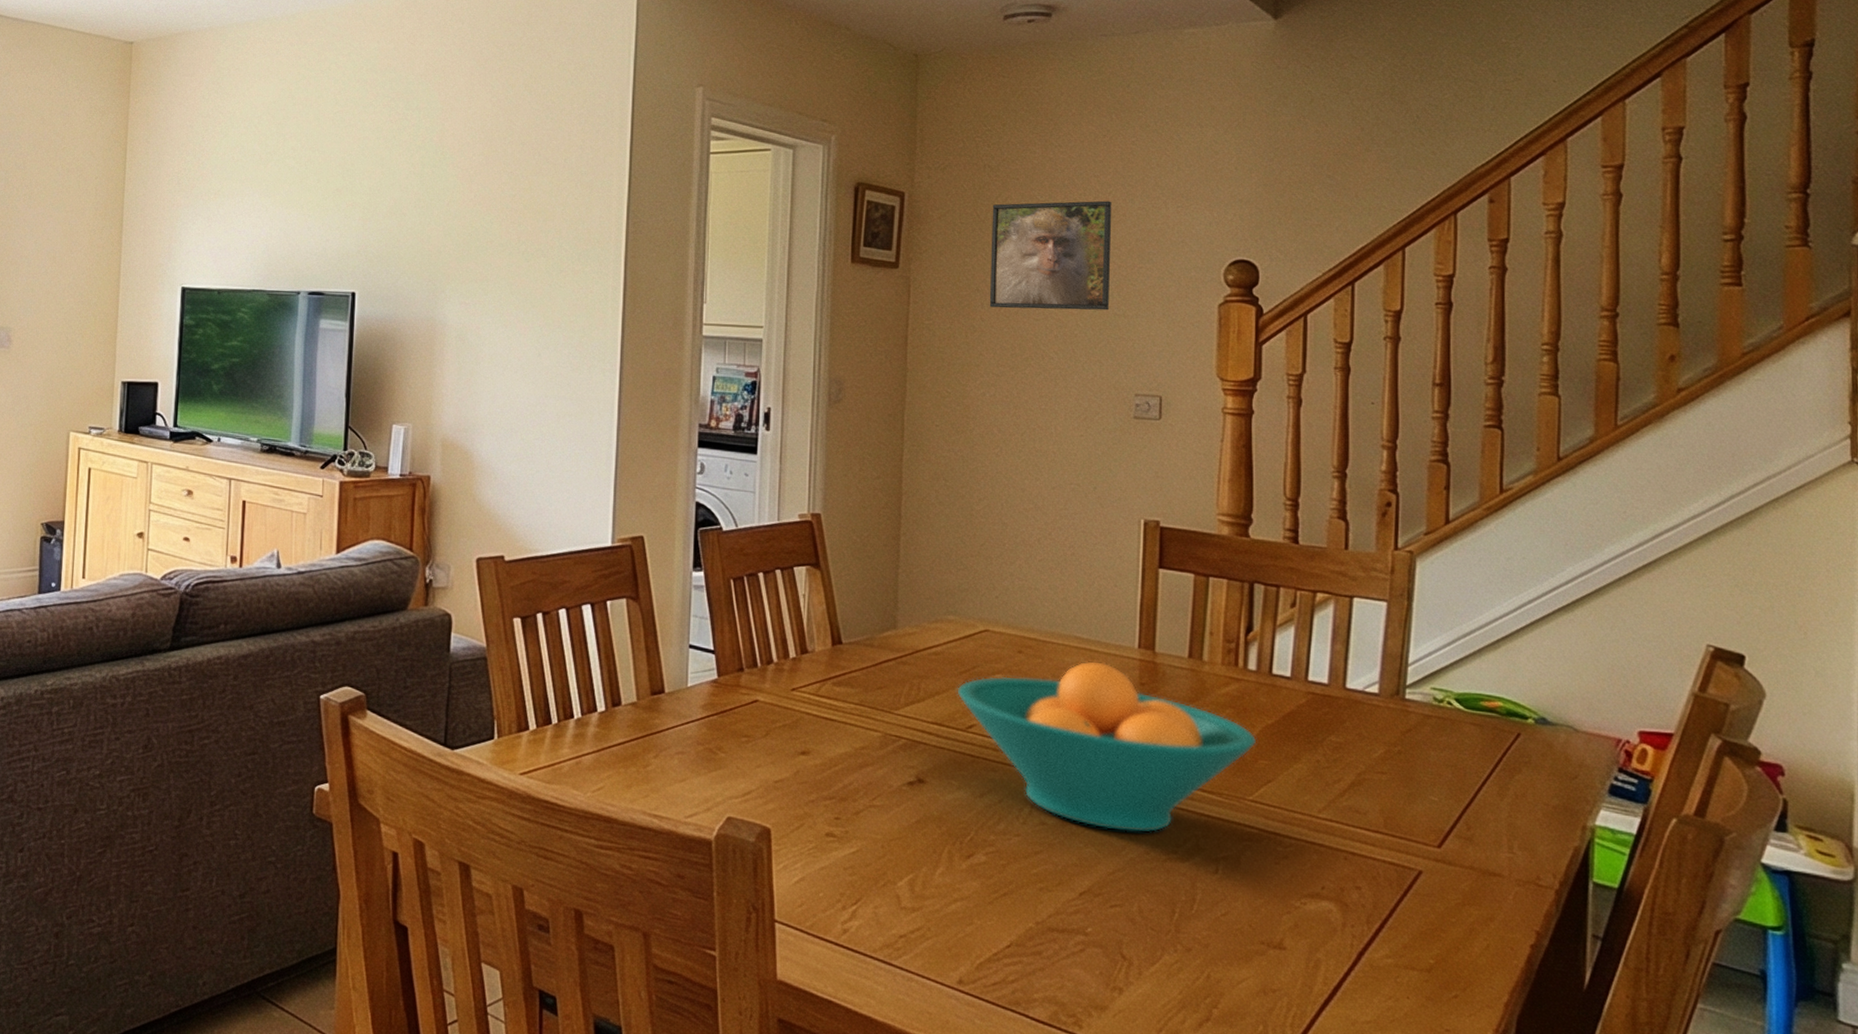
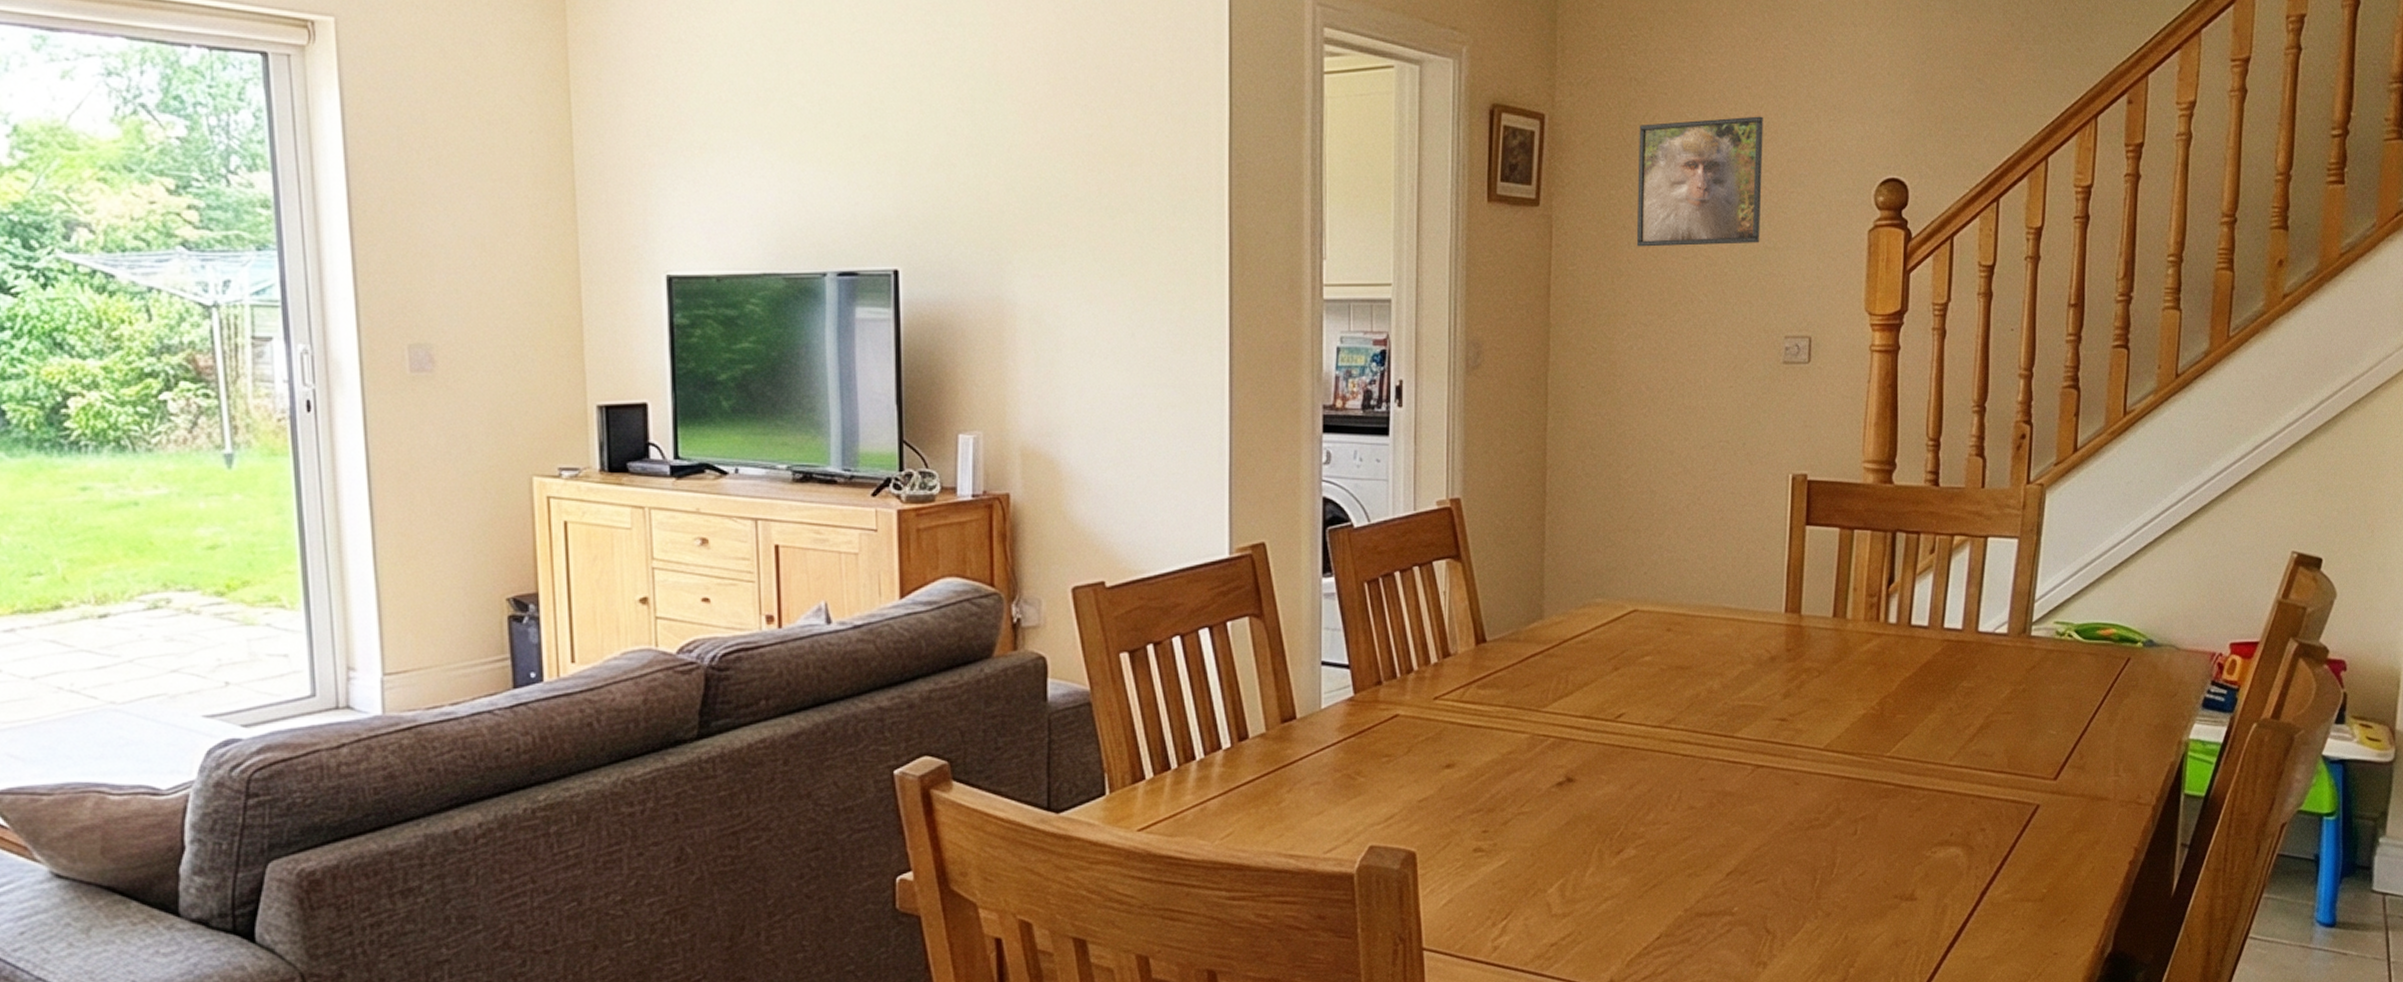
fruit bowl: present [957,661,1257,833] -> none [1606,631,1896,805]

